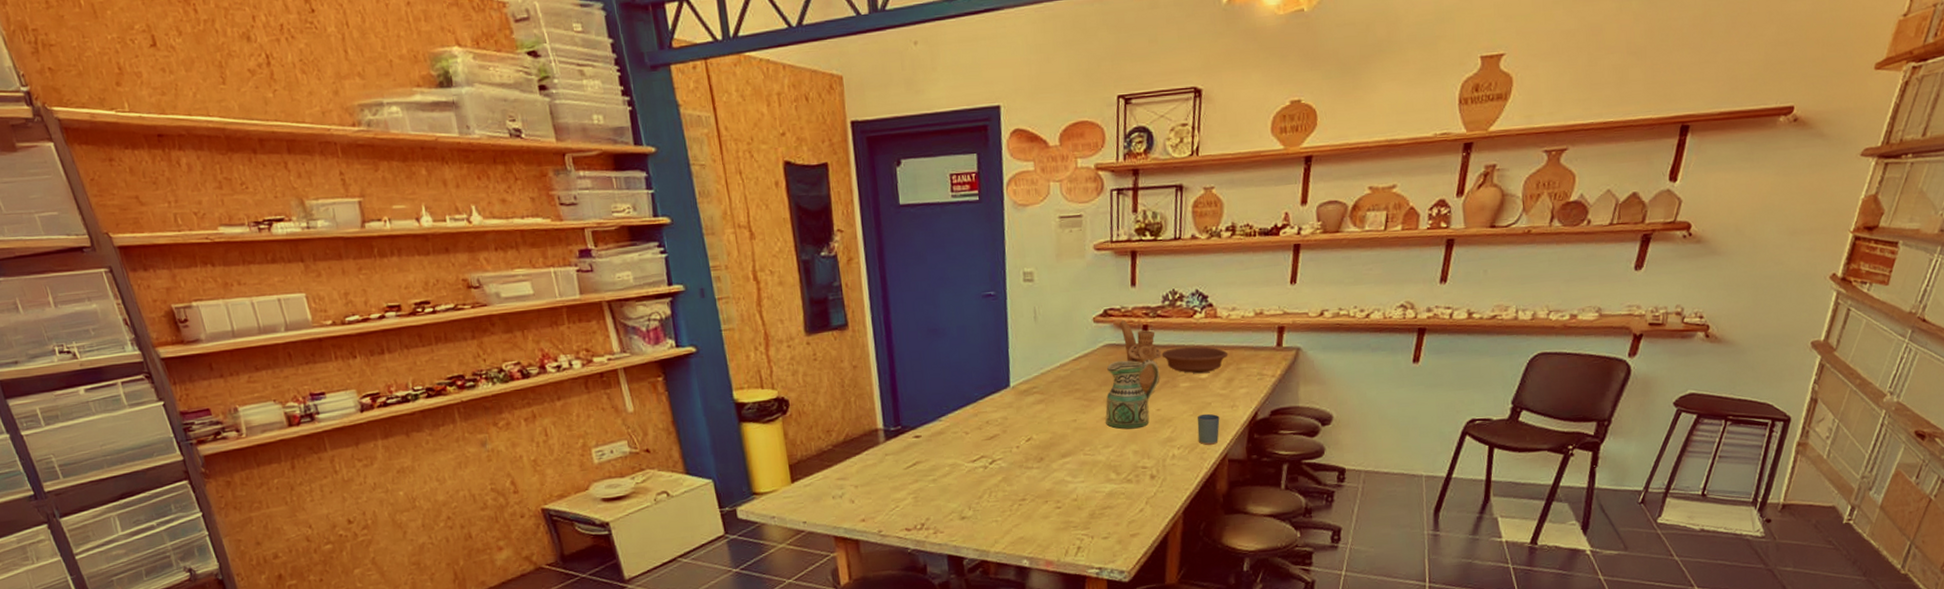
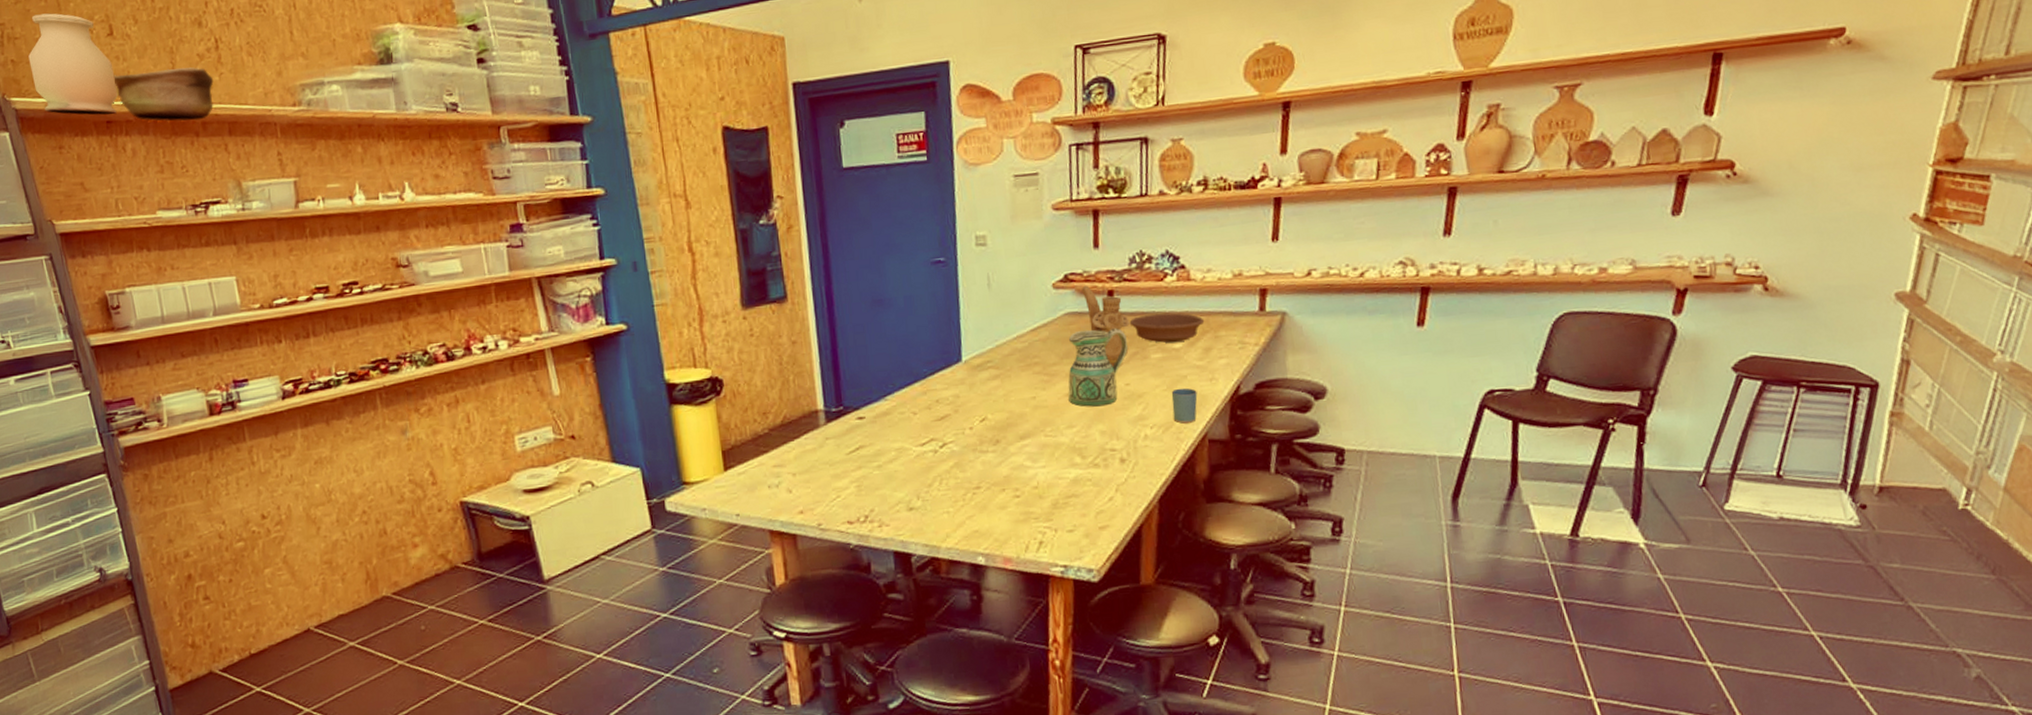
decorative jar: none [66,20,168,129] -> present [28,13,119,116]
ceramic bowl: none [161,83,269,138] -> present [113,67,214,122]

